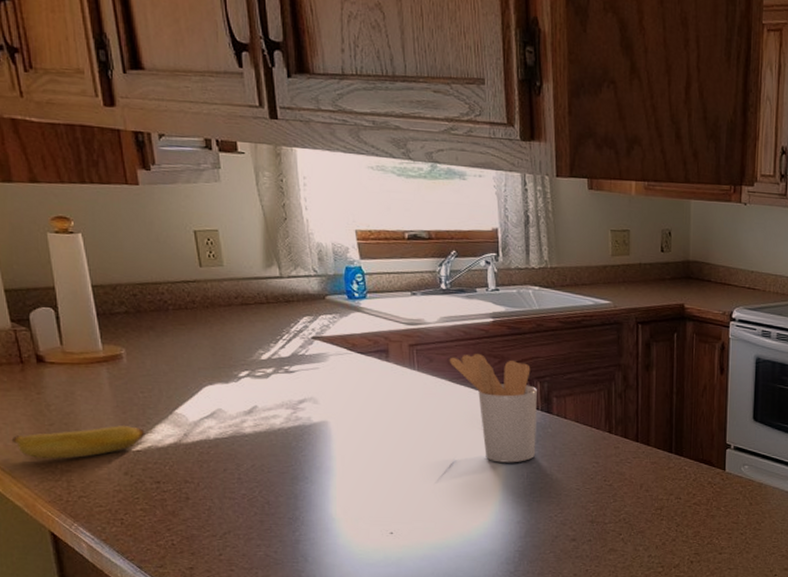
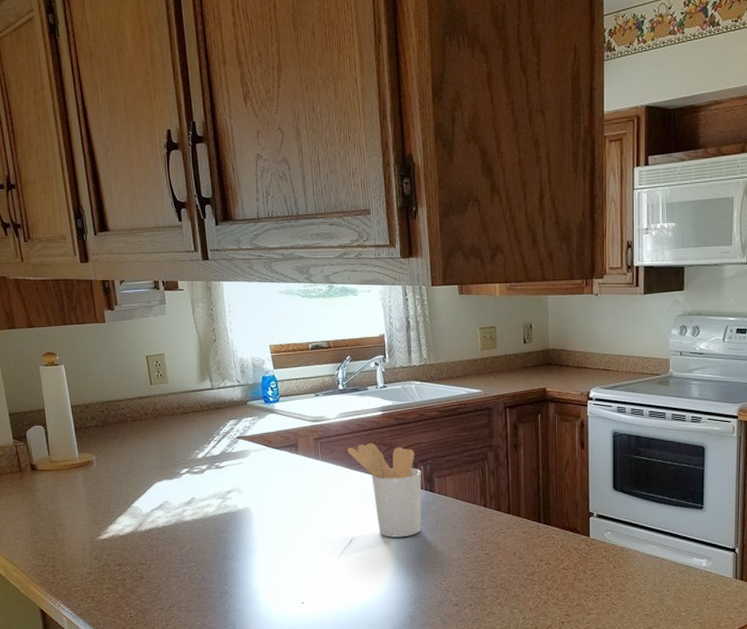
banana: present [11,426,146,459] -> none [12,519,110,549]

